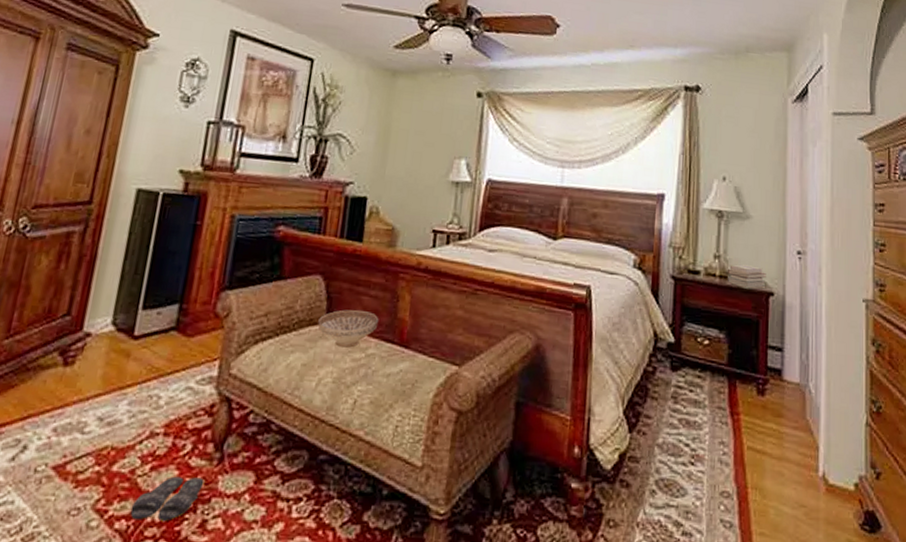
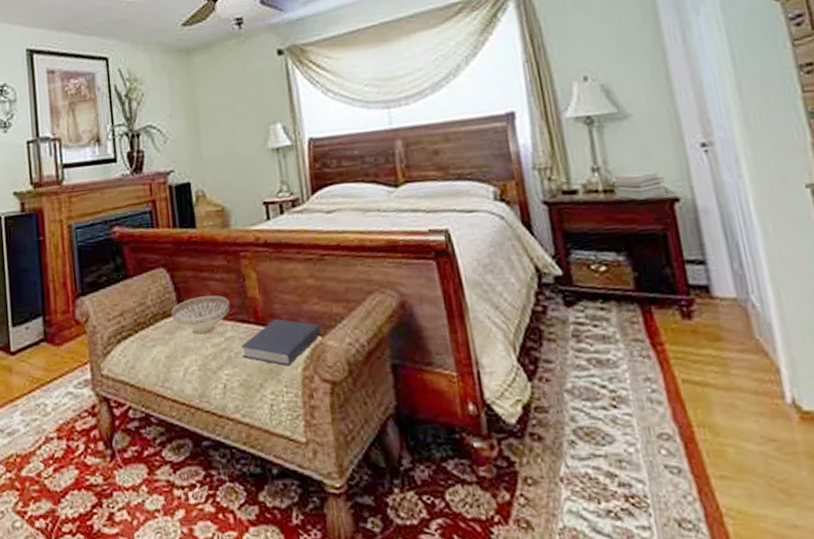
slippers: present [130,476,205,521] -> none [45,475,103,518]
book: none [379,343,460,390] -> present [241,319,321,366]

